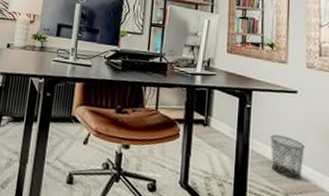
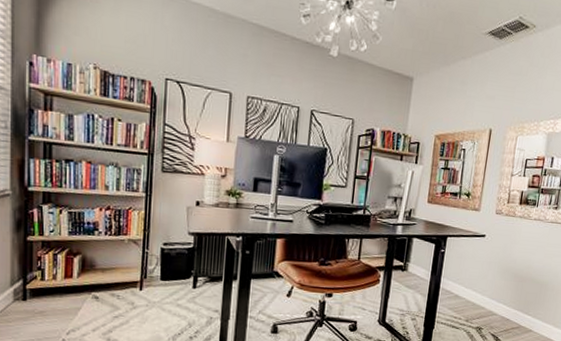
waste bin: present [270,134,305,181] -> none [457,273,486,309]

